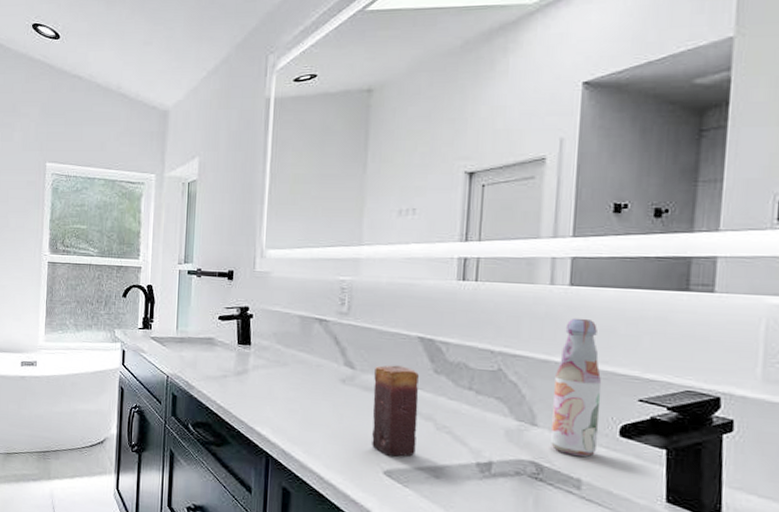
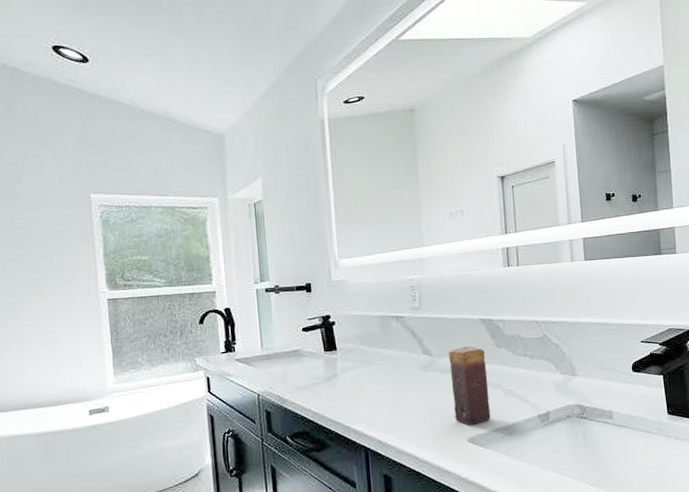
bottle: present [551,318,602,457] -> none [584,285,620,394]

